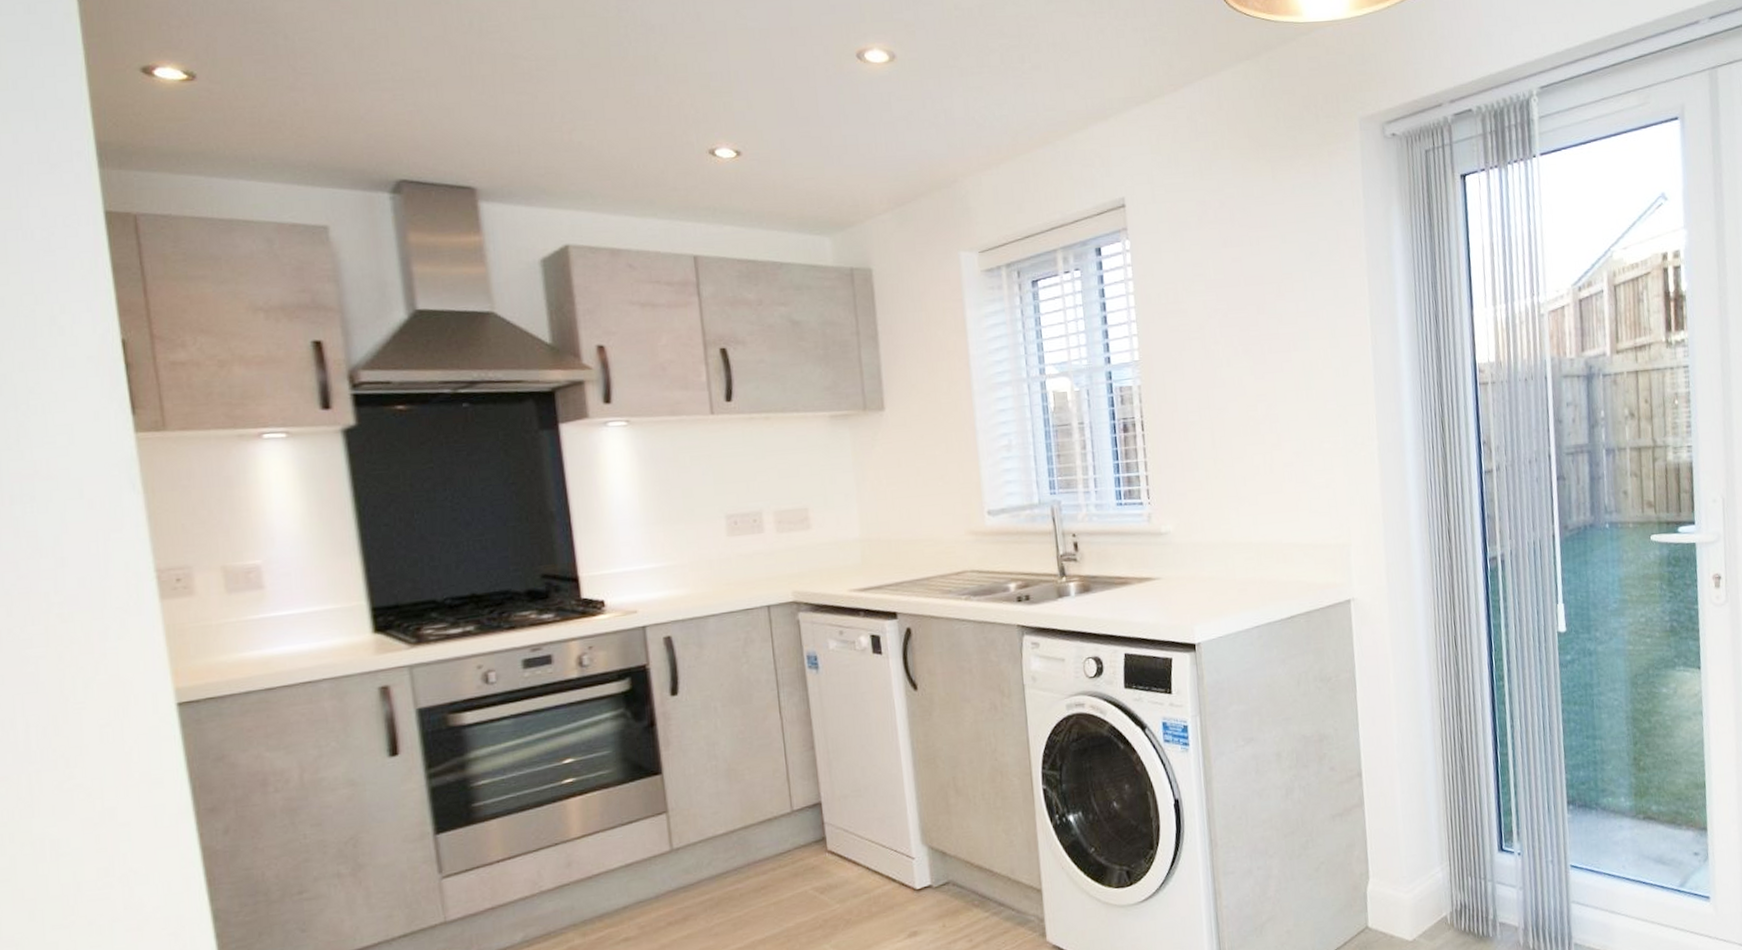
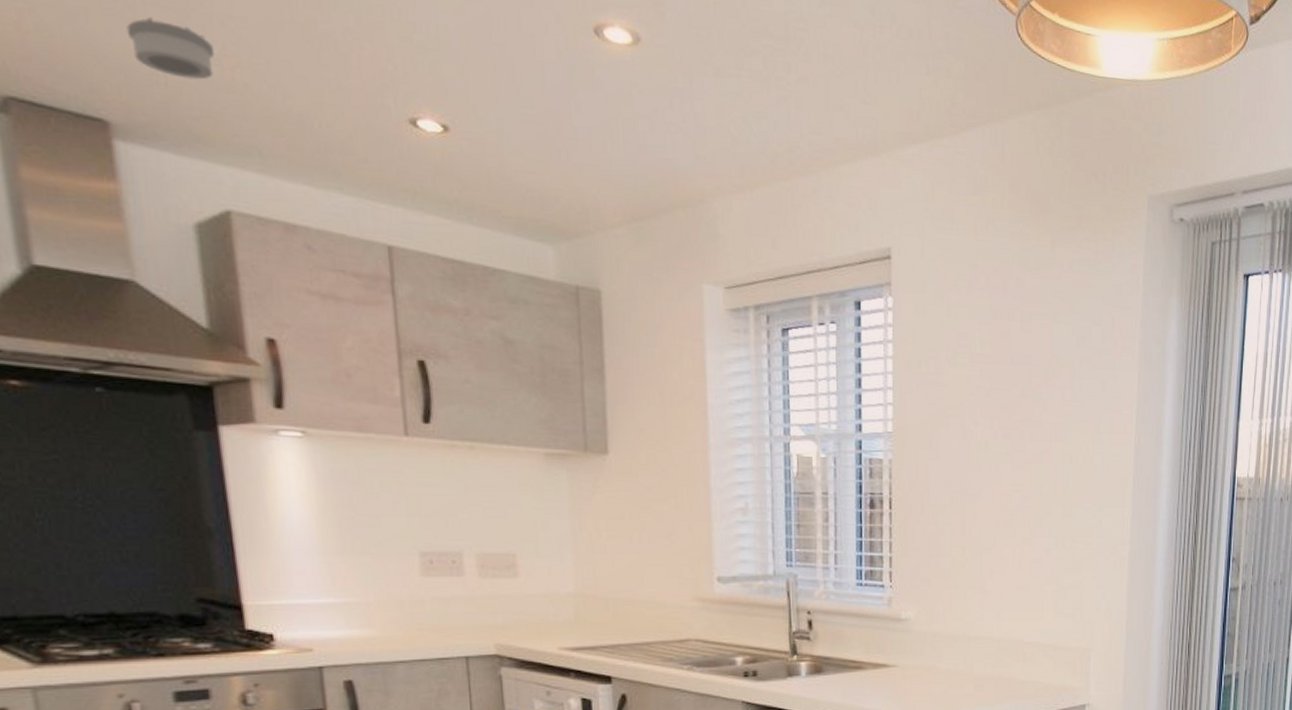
smoke detector: none [489,101,557,146] -> present [126,16,215,80]

